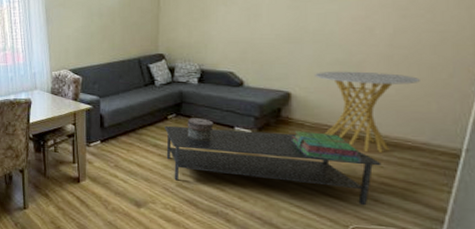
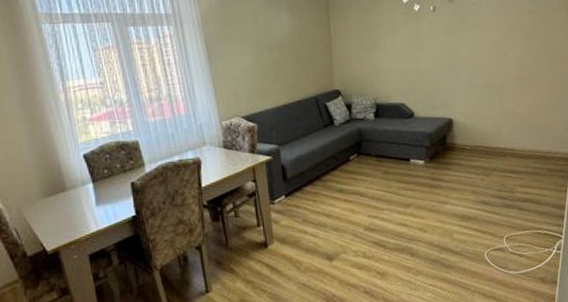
coffee table: present [165,125,382,205] -> none [348,158,522,224]
decorative box: present [187,118,214,141] -> none [368,154,392,179]
stack of books: present [292,131,362,164] -> none [457,154,509,179]
side table: present [315,71,420,153] -> none [469,92,542,167]

